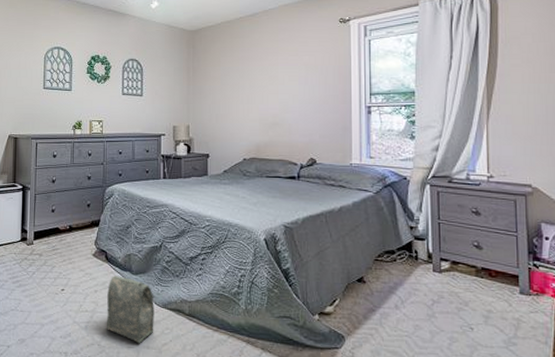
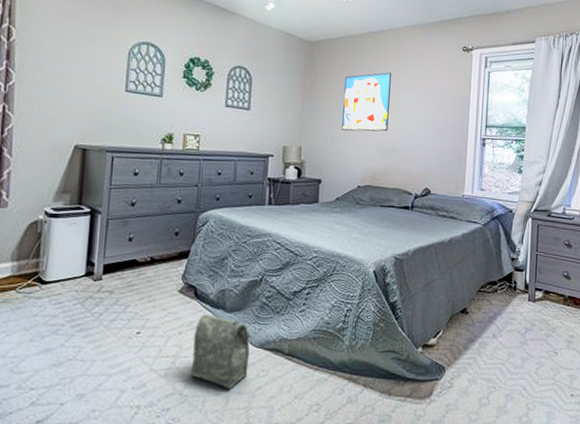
wall art: none [225,51,269,108] -> present [342,72,391,132]

